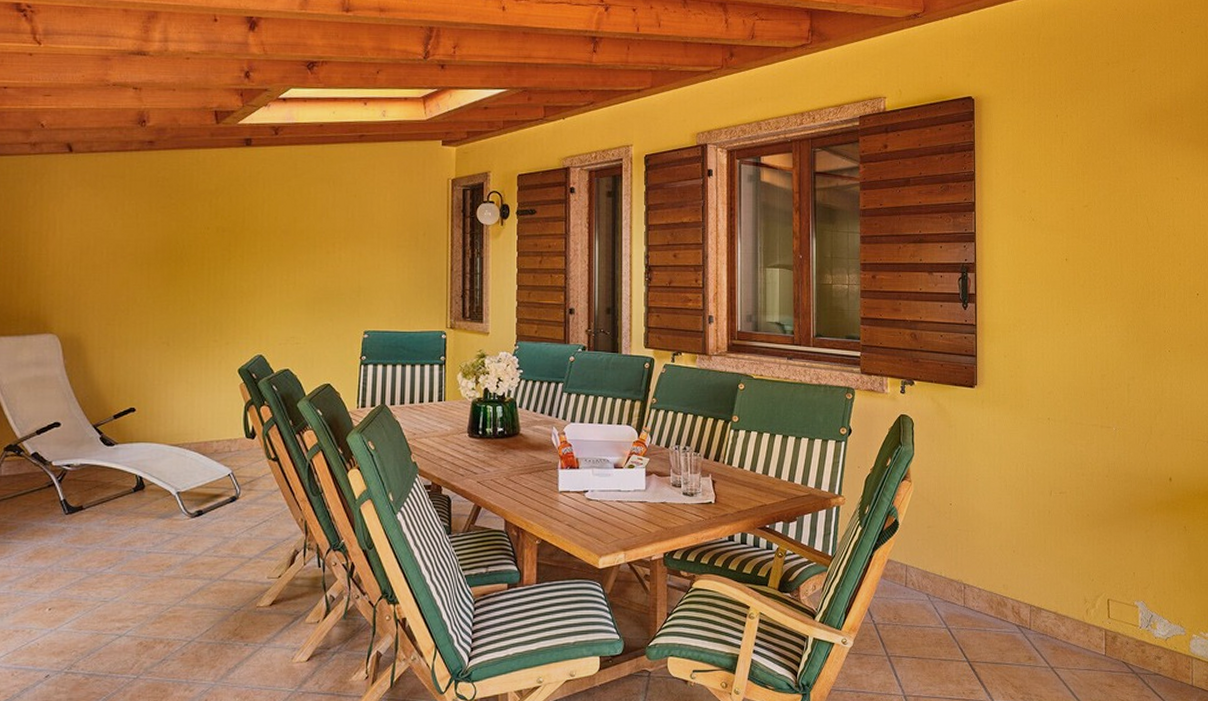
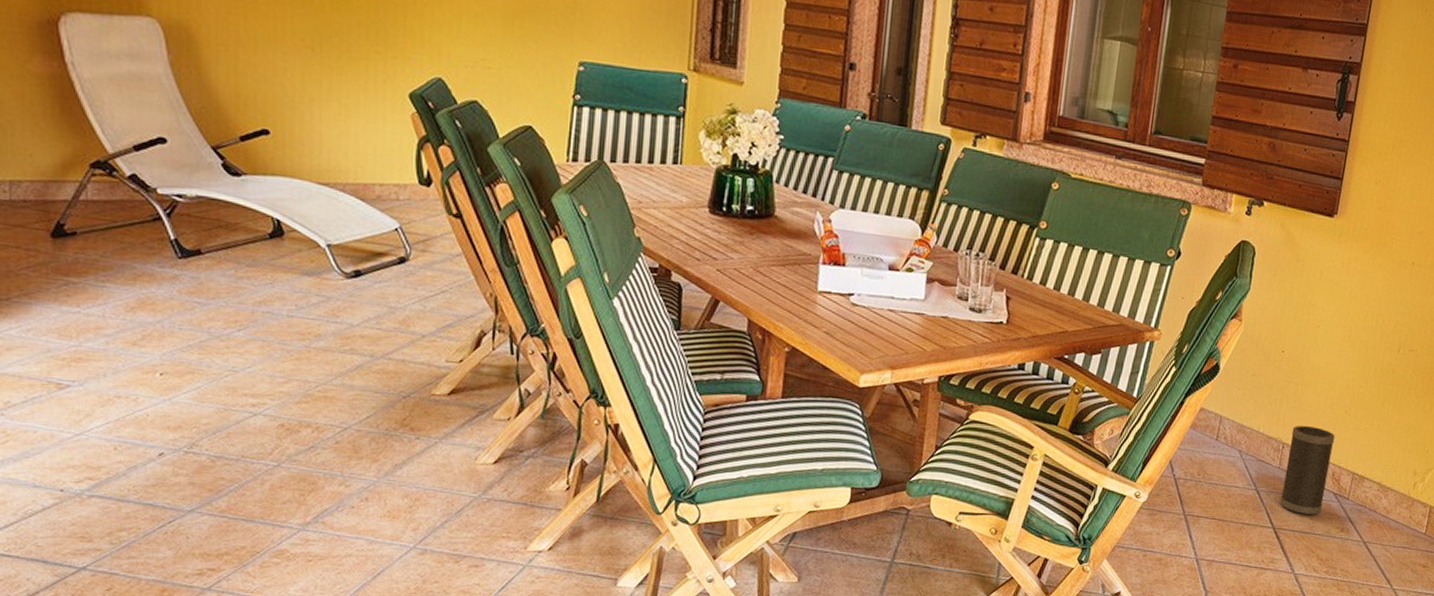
speaker: none [969,566,1009,647] -> present [1279,425,1336,516]

